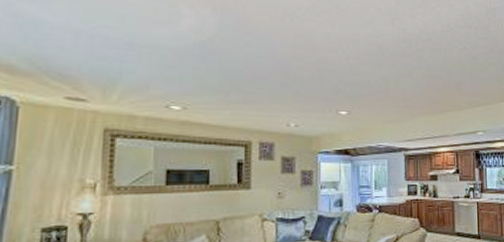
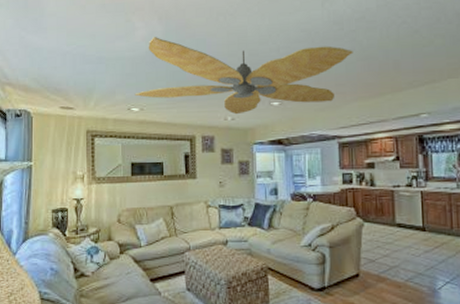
ceiling fan: none [176,28,420,122] -> present [134,37,353,115]

